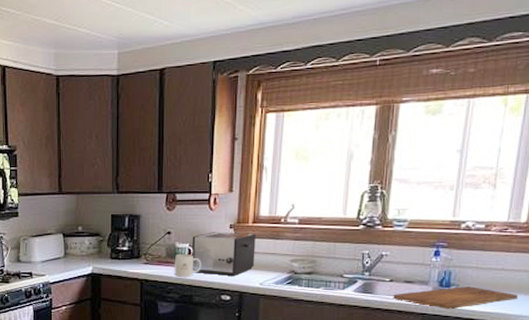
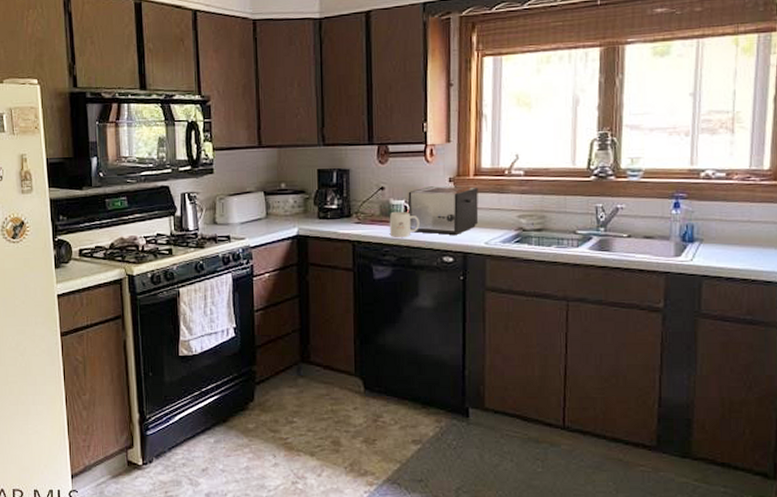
cutting board: present [393,287,517,310] -> none [632,241,767,267]

